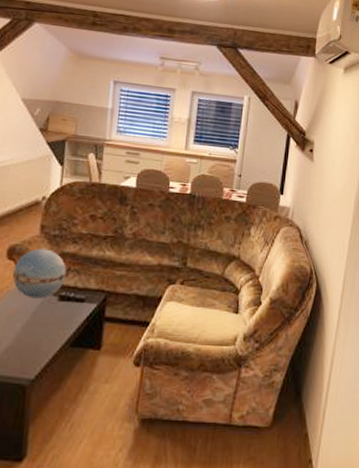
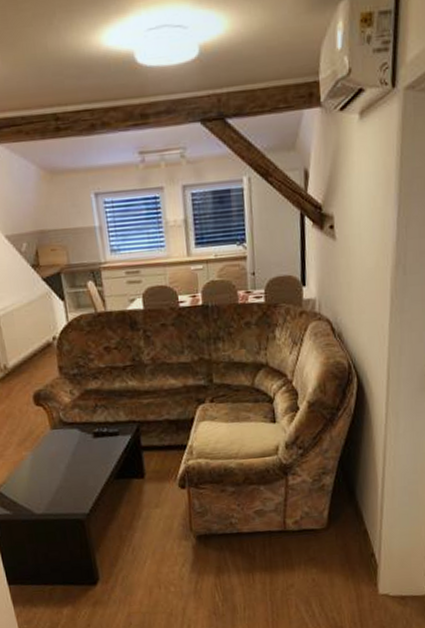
decorative orb: present [12,248,67,299] -> none [43,389,95,440]

